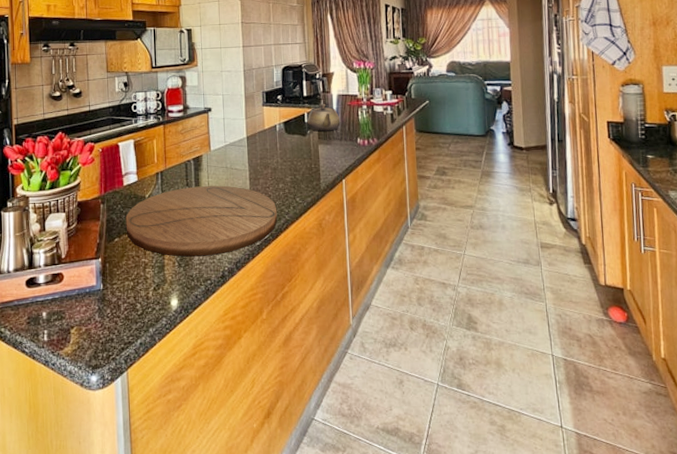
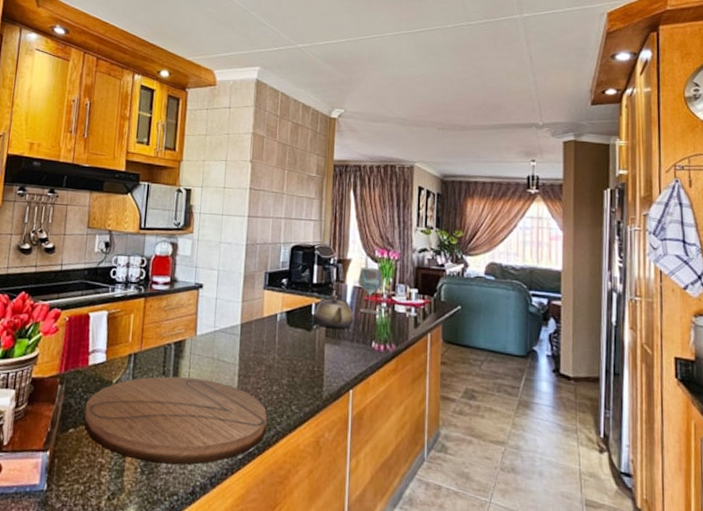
wine glass: none [341,77,363,116] -> present [358,267,384,315]

